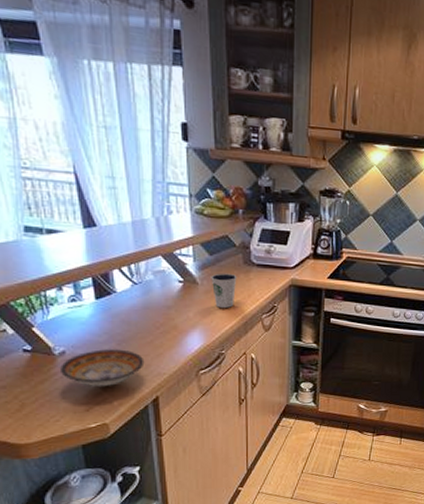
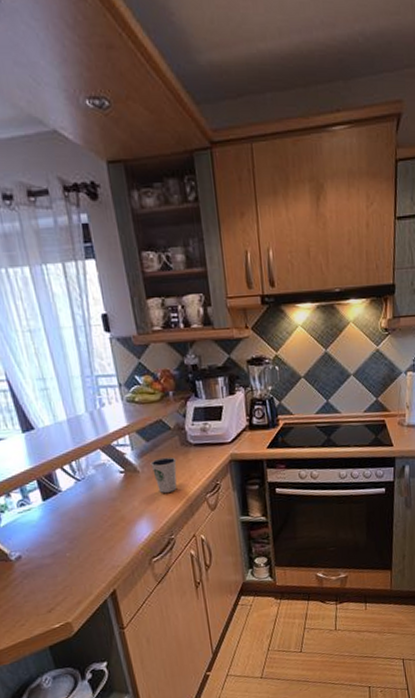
bowl: present [60,349,145,387] -> none [18,547,98,588]

